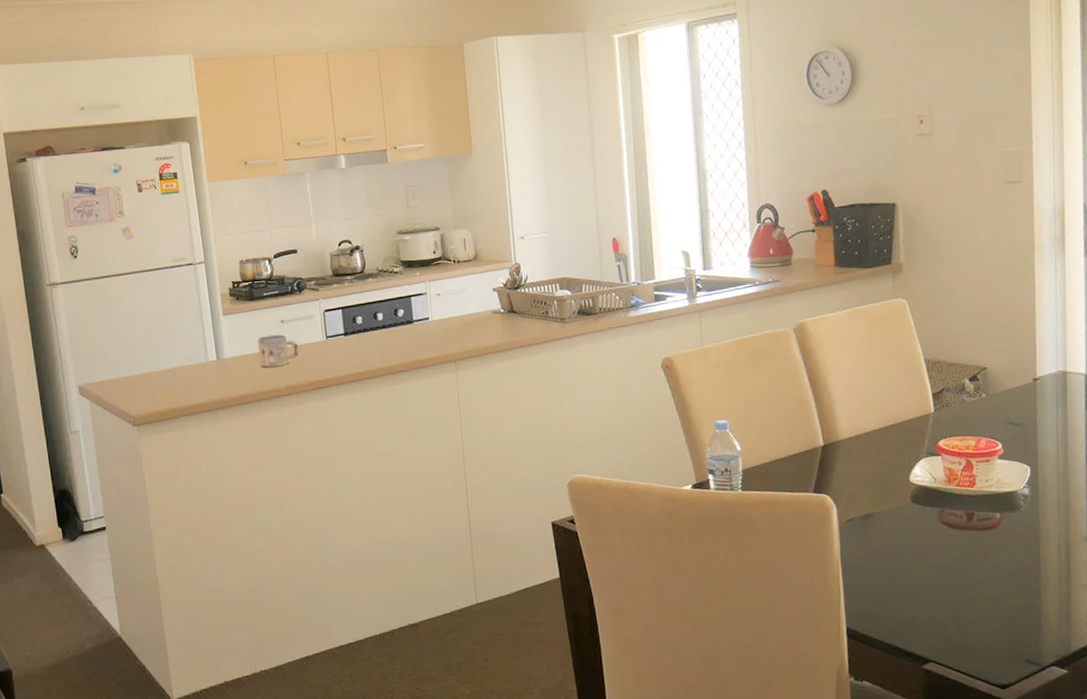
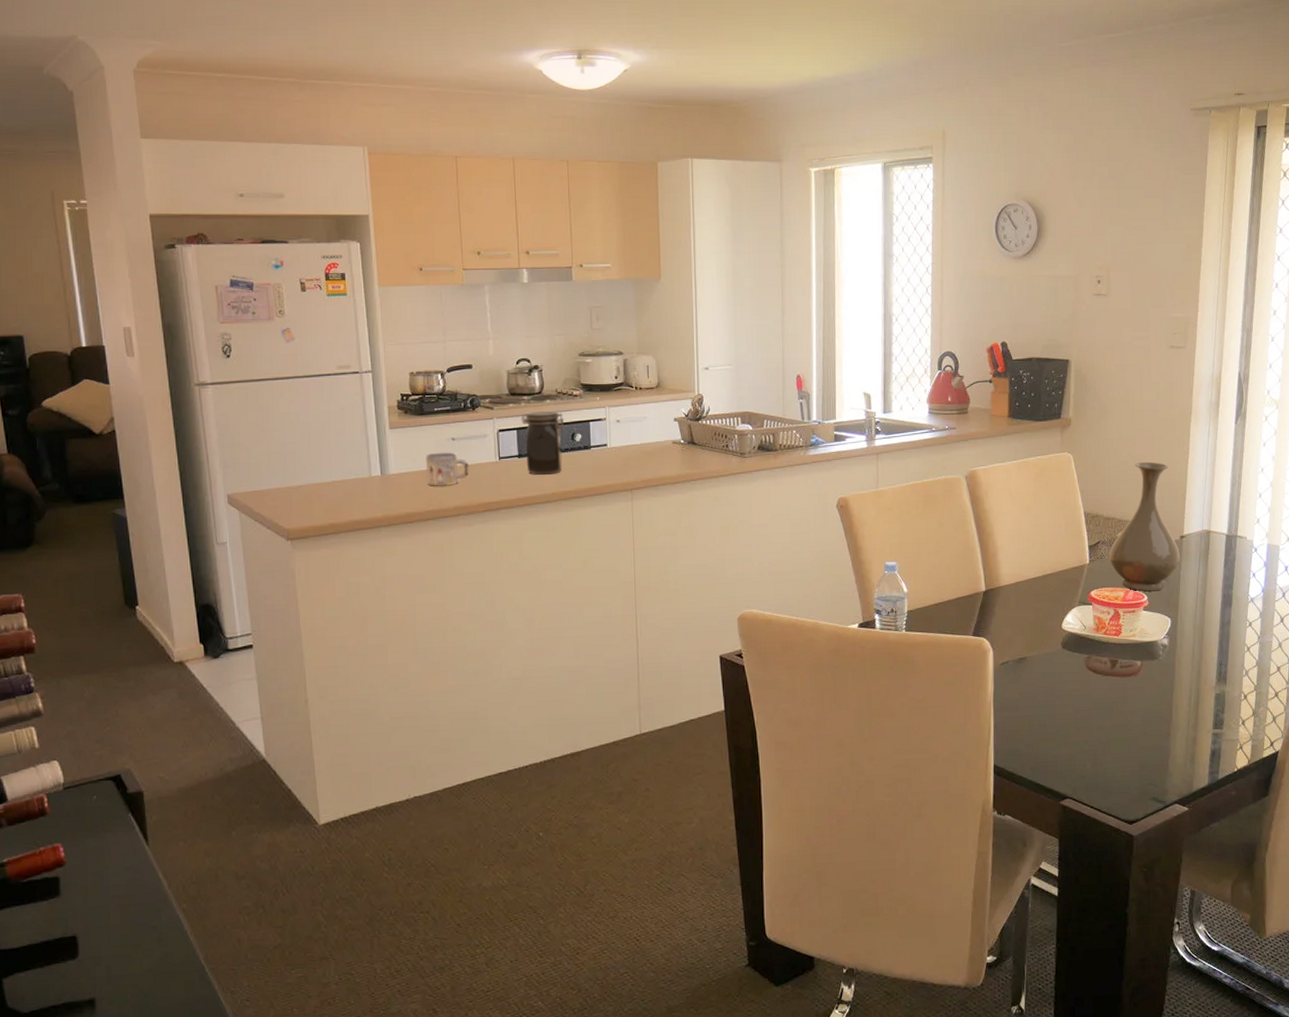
jar: none [345,288,387,352] -> present [521,411,565,476]
vase: none [955,302,1035,440] -> present [1109,461,1180,592]

